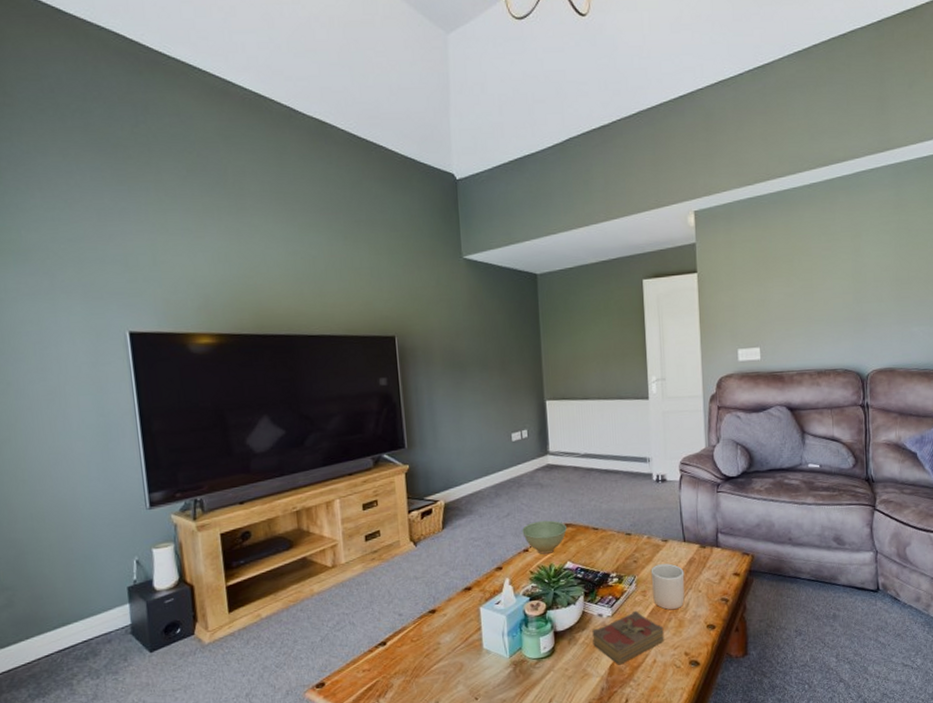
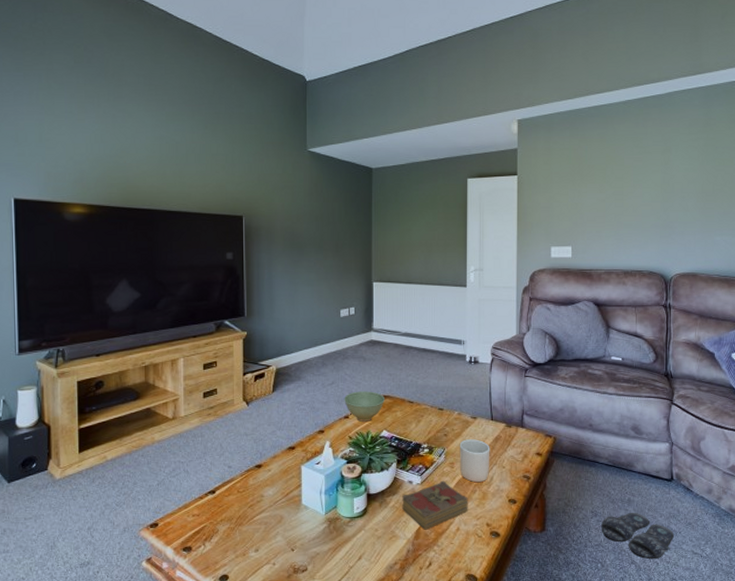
slippers: none [806,628,883,675] -> present [601,513,674,559]

